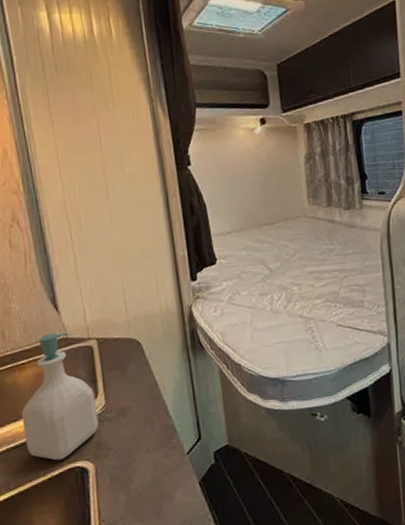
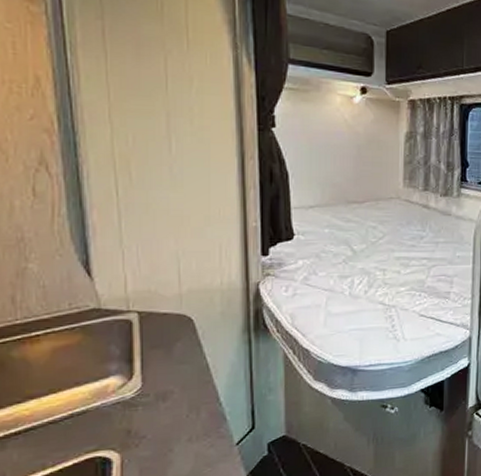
soap bottle: present [21,332,99,461] -> none [29,301,131,449]

